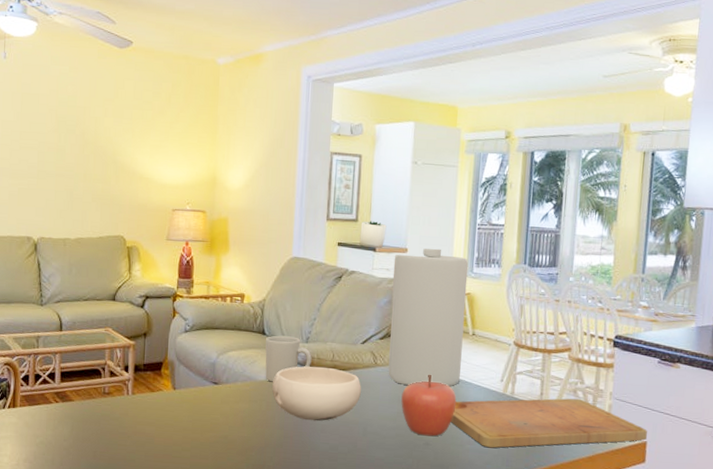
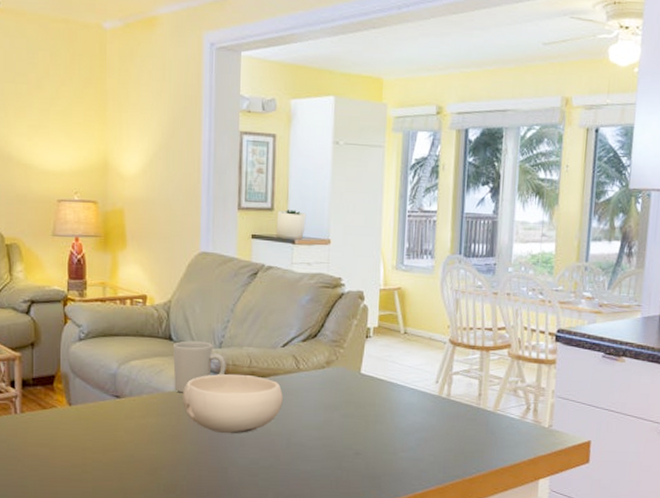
paper towel holder: present [388,248,469,386] -> none [312,239,399,392]
fruit: present [401,374,457,437] -> none [327,377,389,445]
cutting board: present [450,398,648,448] -> none [382,398,592,455]

